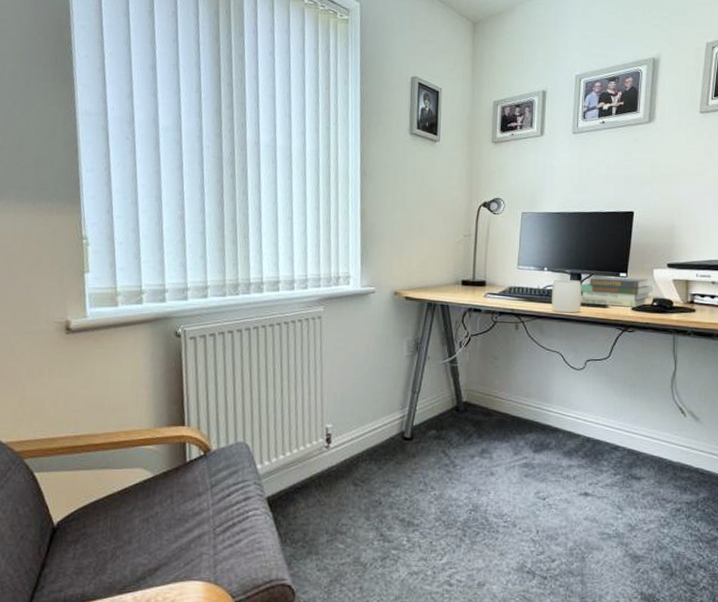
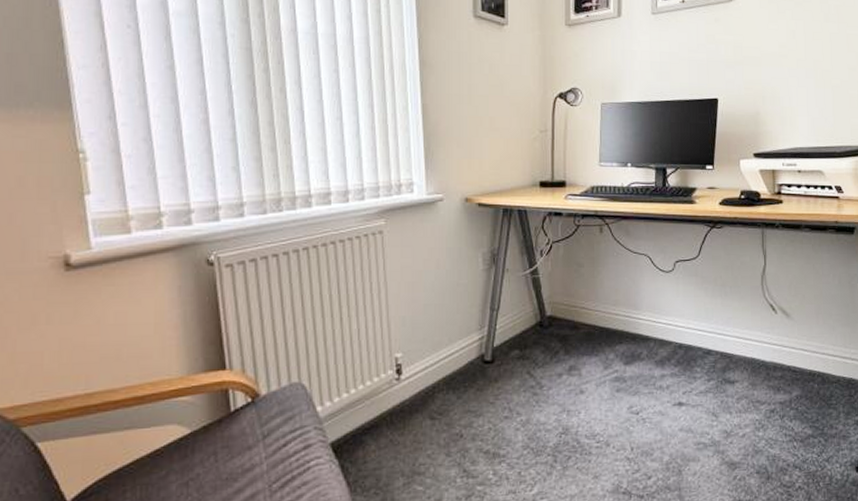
mug: present [551,279,582,314] -> none [636,175,669,212]
books: present [580,277,653,308] -> none [666,170,740,202]

